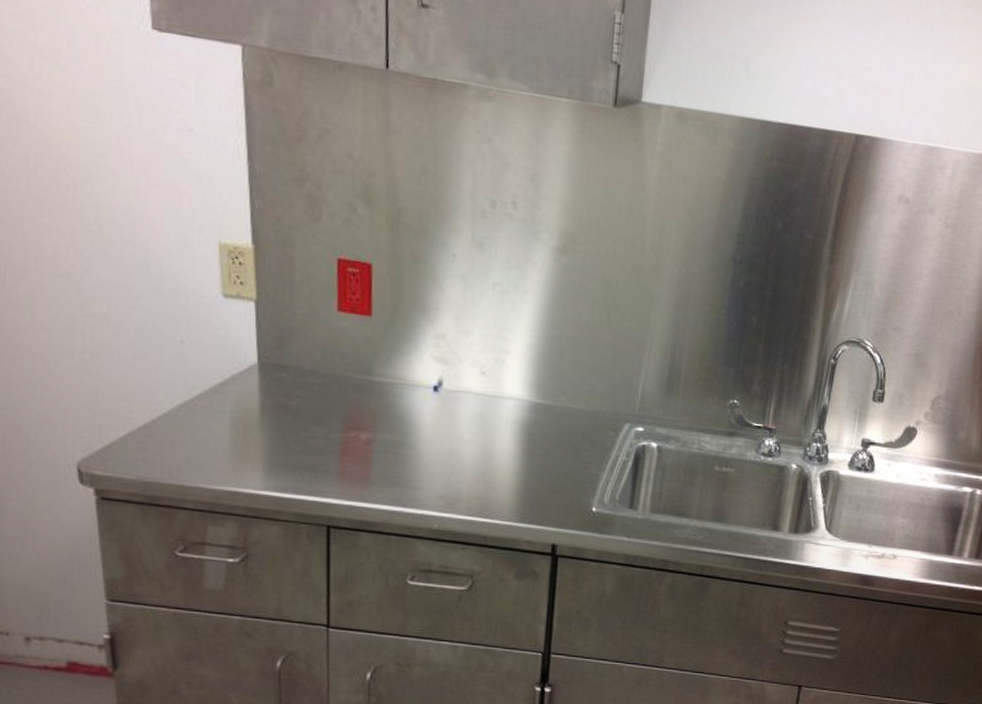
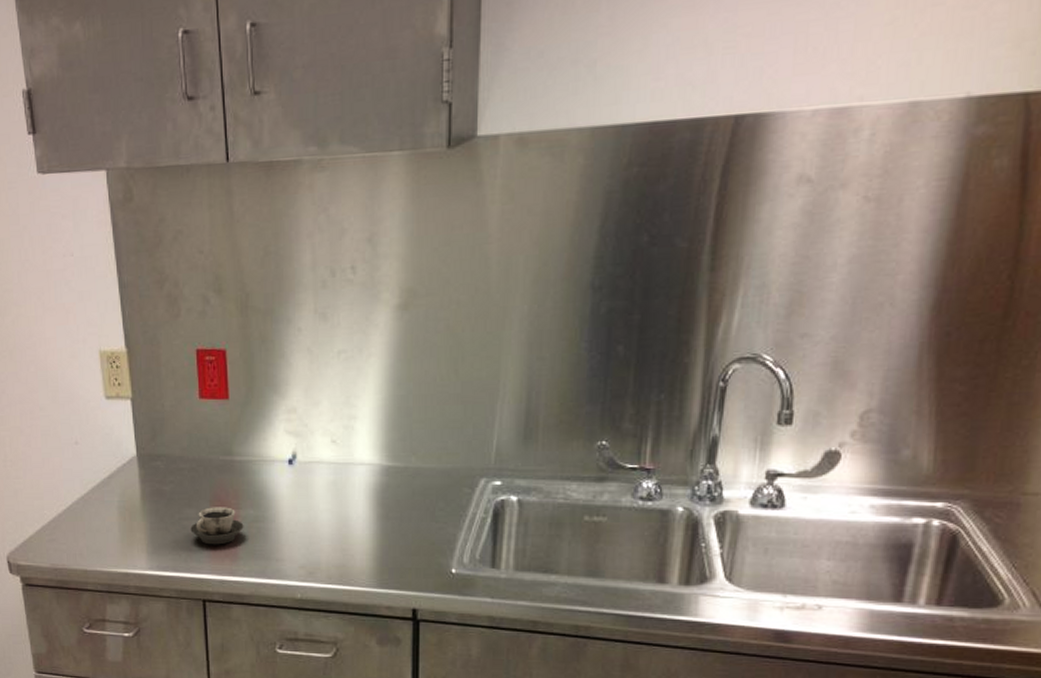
cup: none [317,427,380,469] -> present [190,507,244,545]

